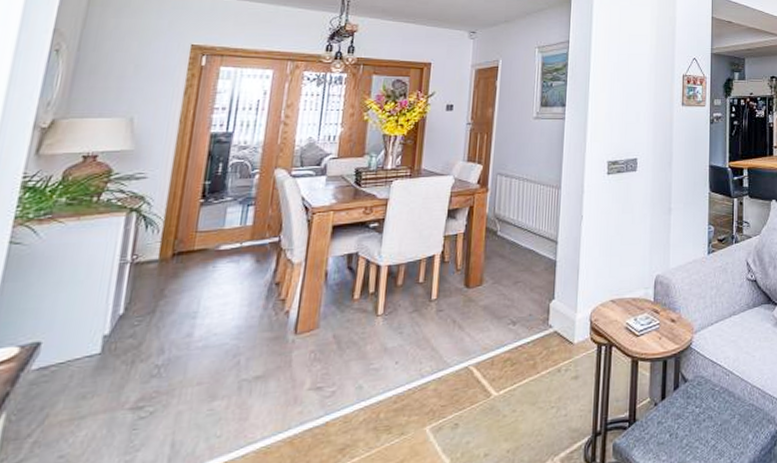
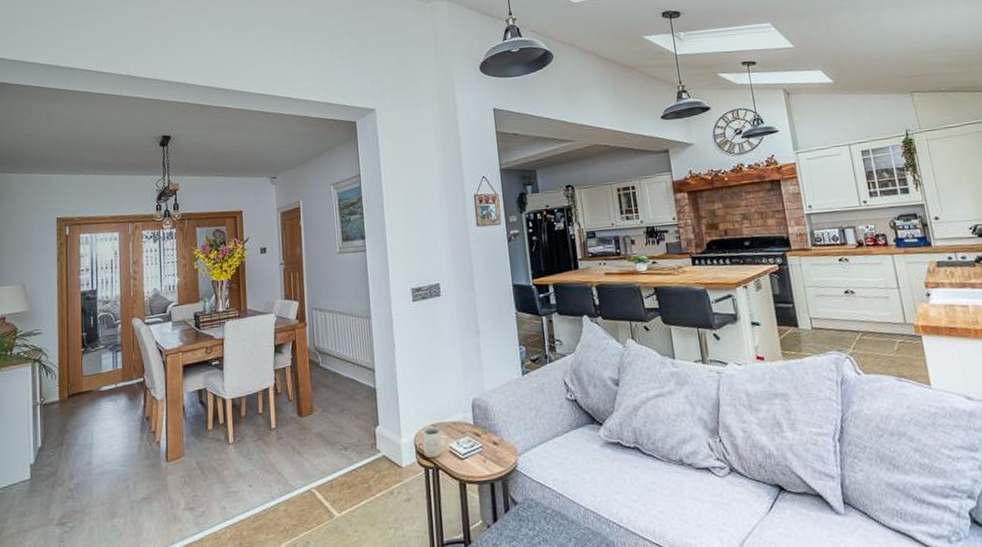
mug: none [598,303,627,335] -> present [422,427,450,459]

